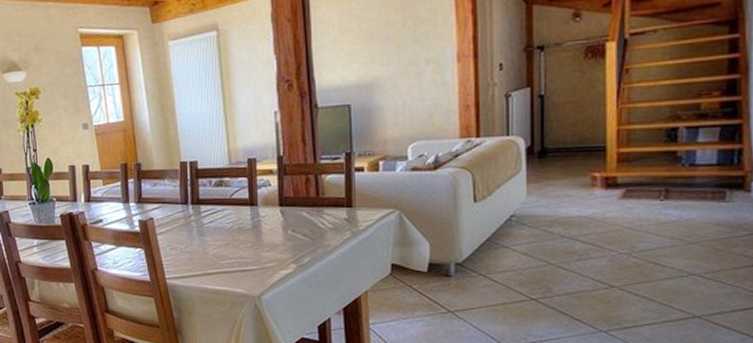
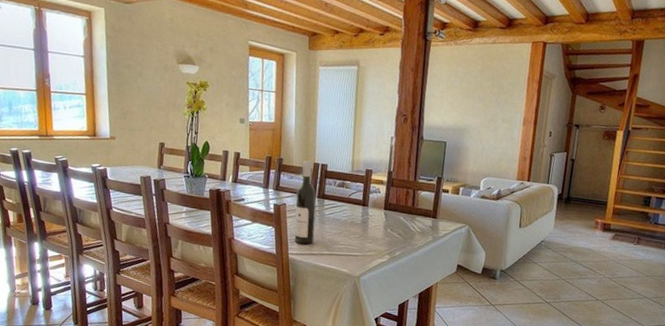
bottle: none [164,160,195,265] -> present [294,160,316,245]

